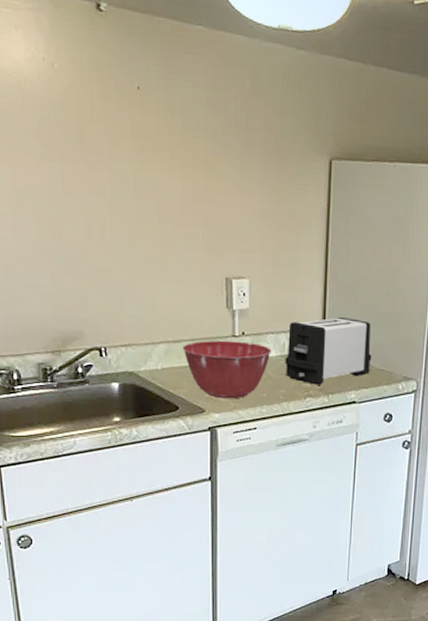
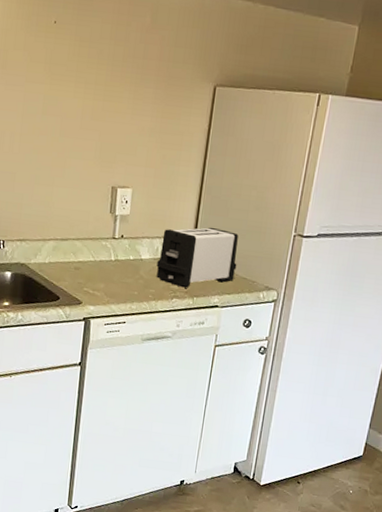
mixing bowl: present [182,340,272,399] -> none [68,240,146,295]

